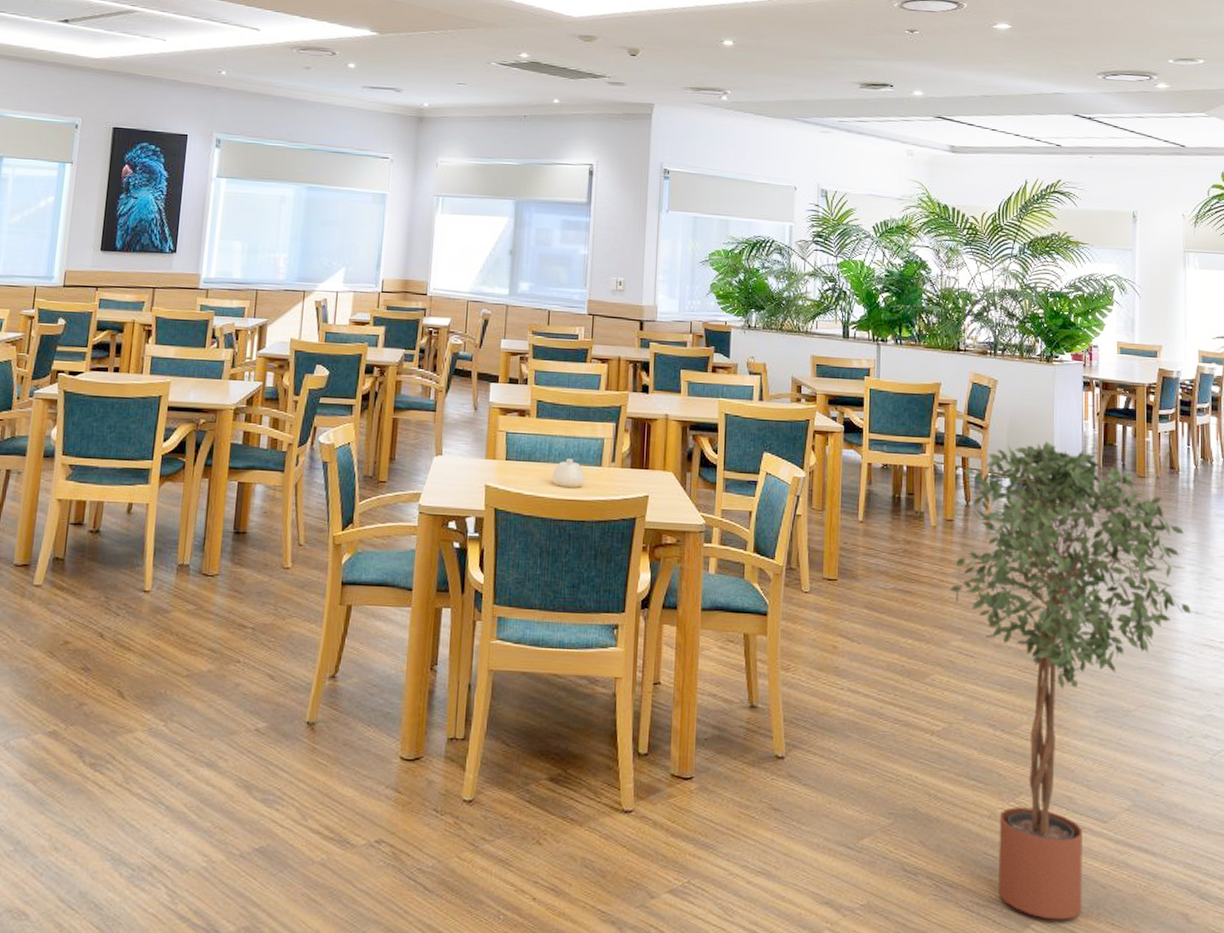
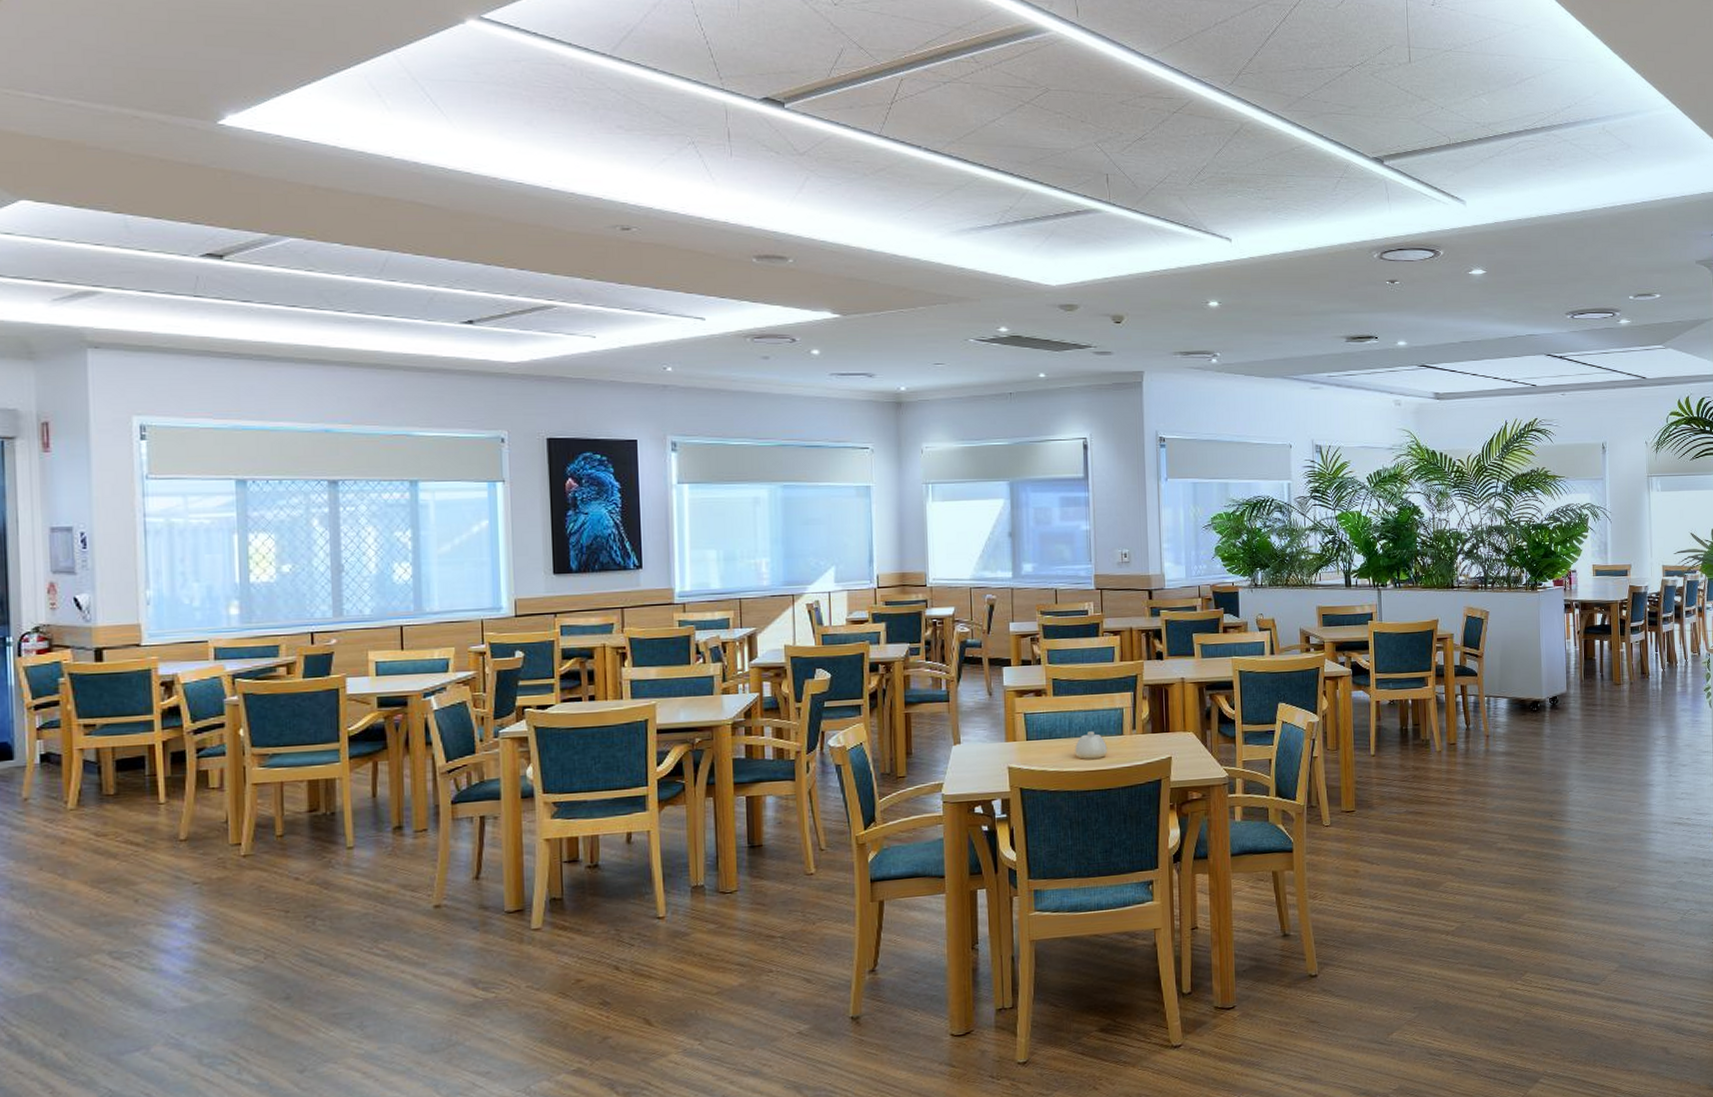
potted tree: present [950,441,1204,920] -> none [1456,662,1673,1073]

